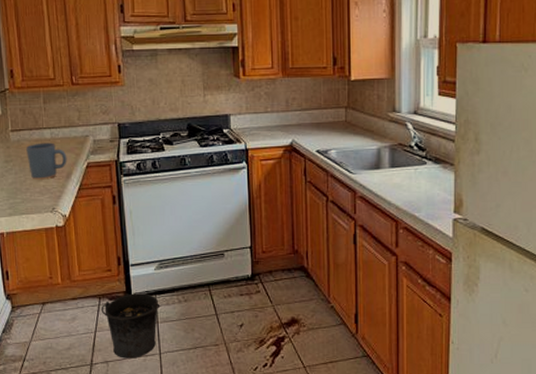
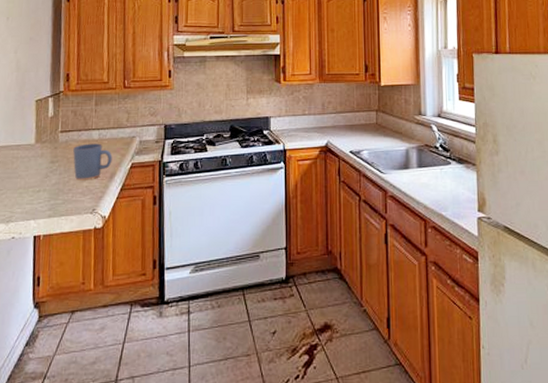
bucket: present [101,293,161,359] -> none [131,299,193,373]

